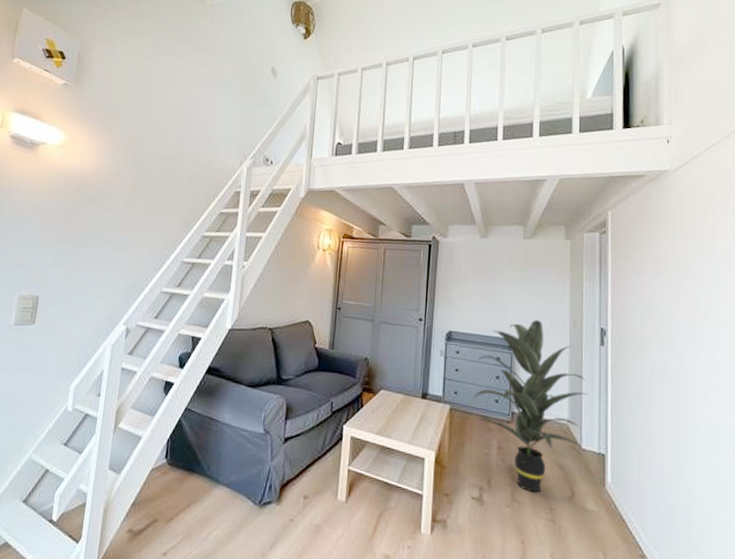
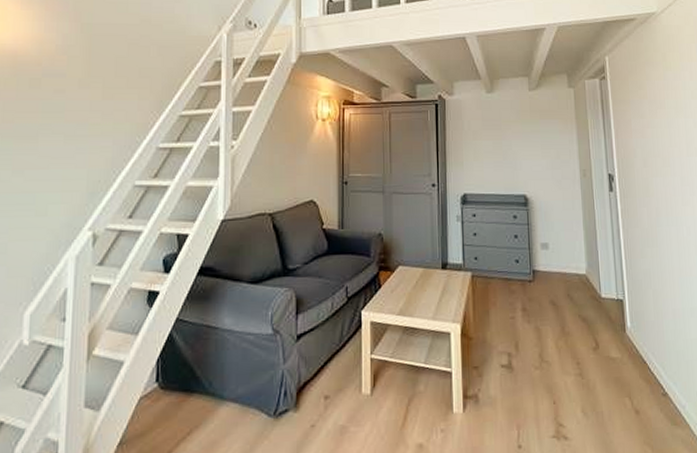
indoor plant: present [473,320,589,493] -> none [493,172,605,350]

